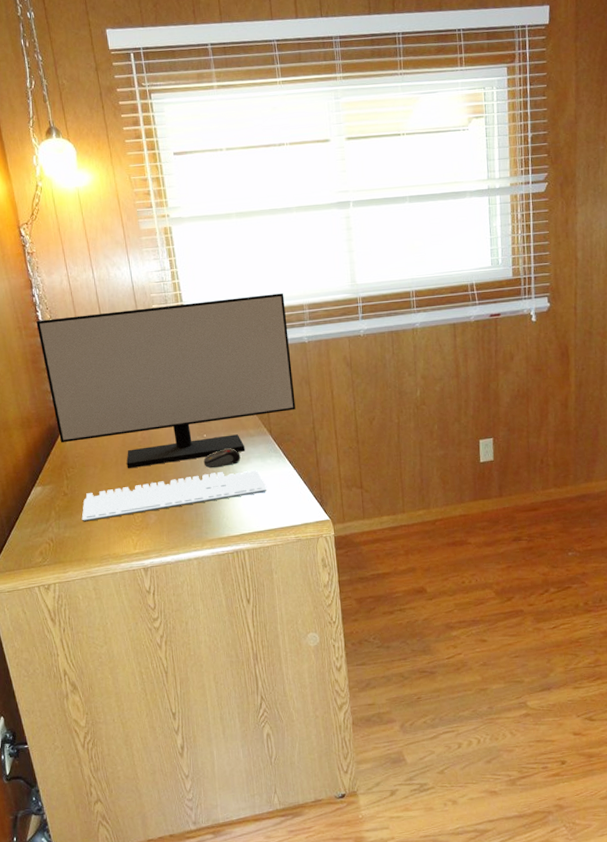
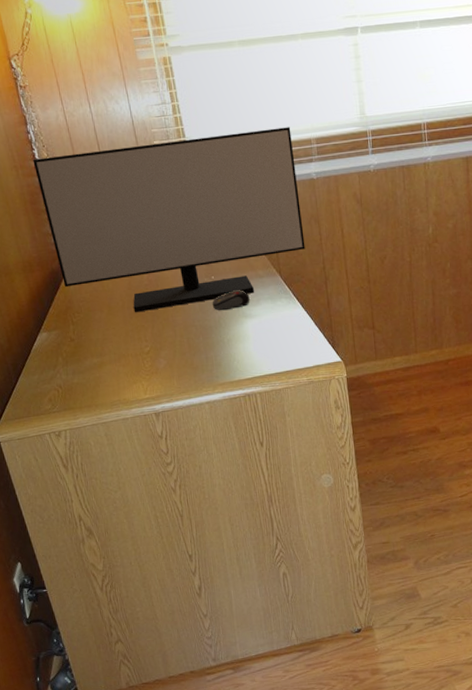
keyboard: present [81,470,267,522] -> none [89,312,278,368]

